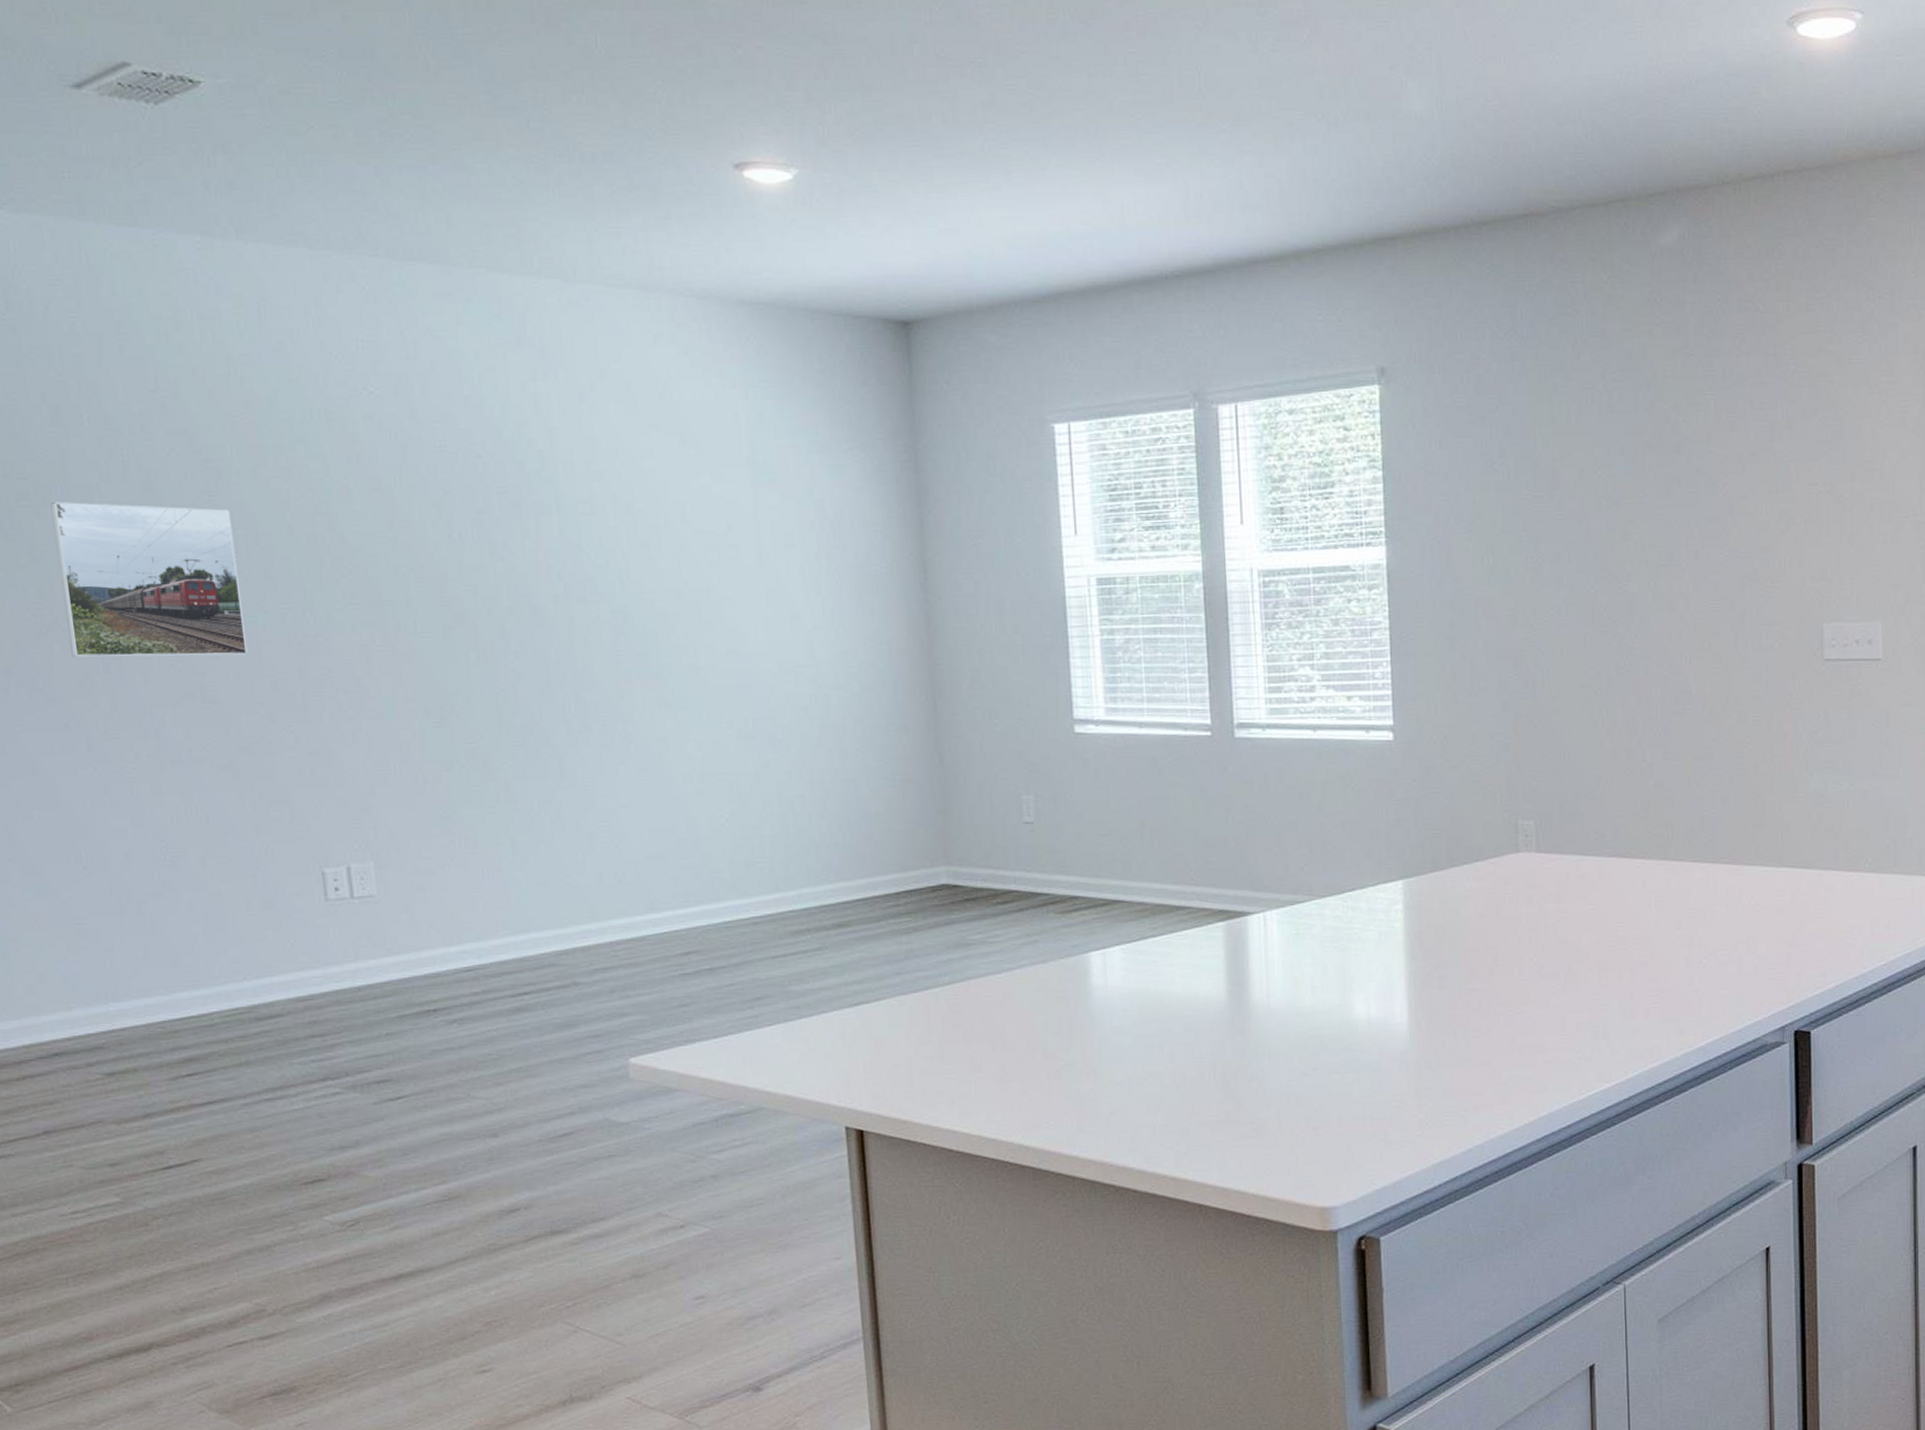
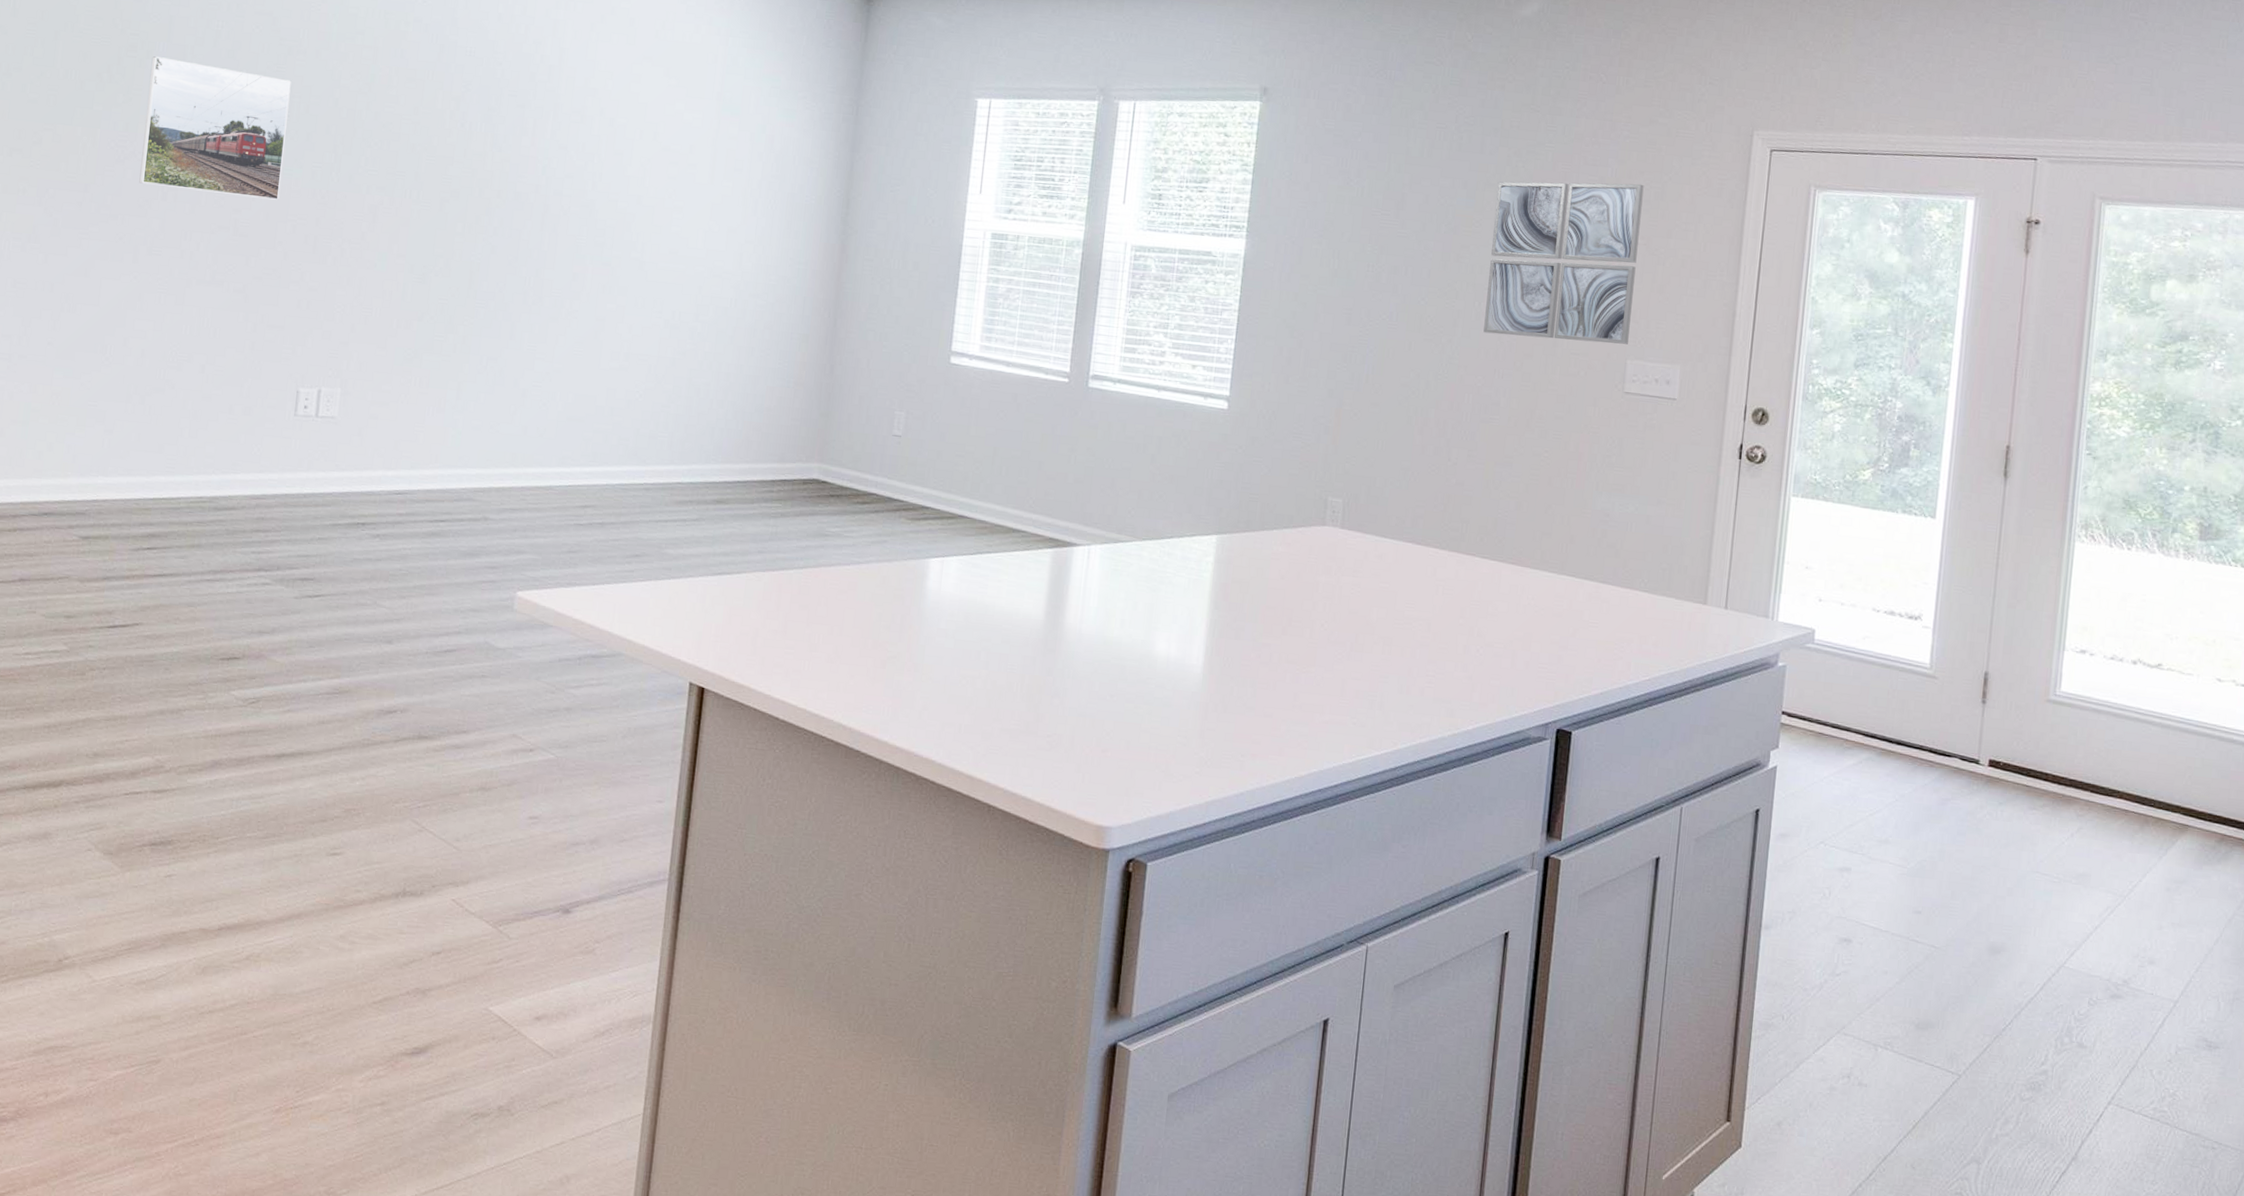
wall art: none [1658,423,1822,615] -> present [1483,181,1644,344]

